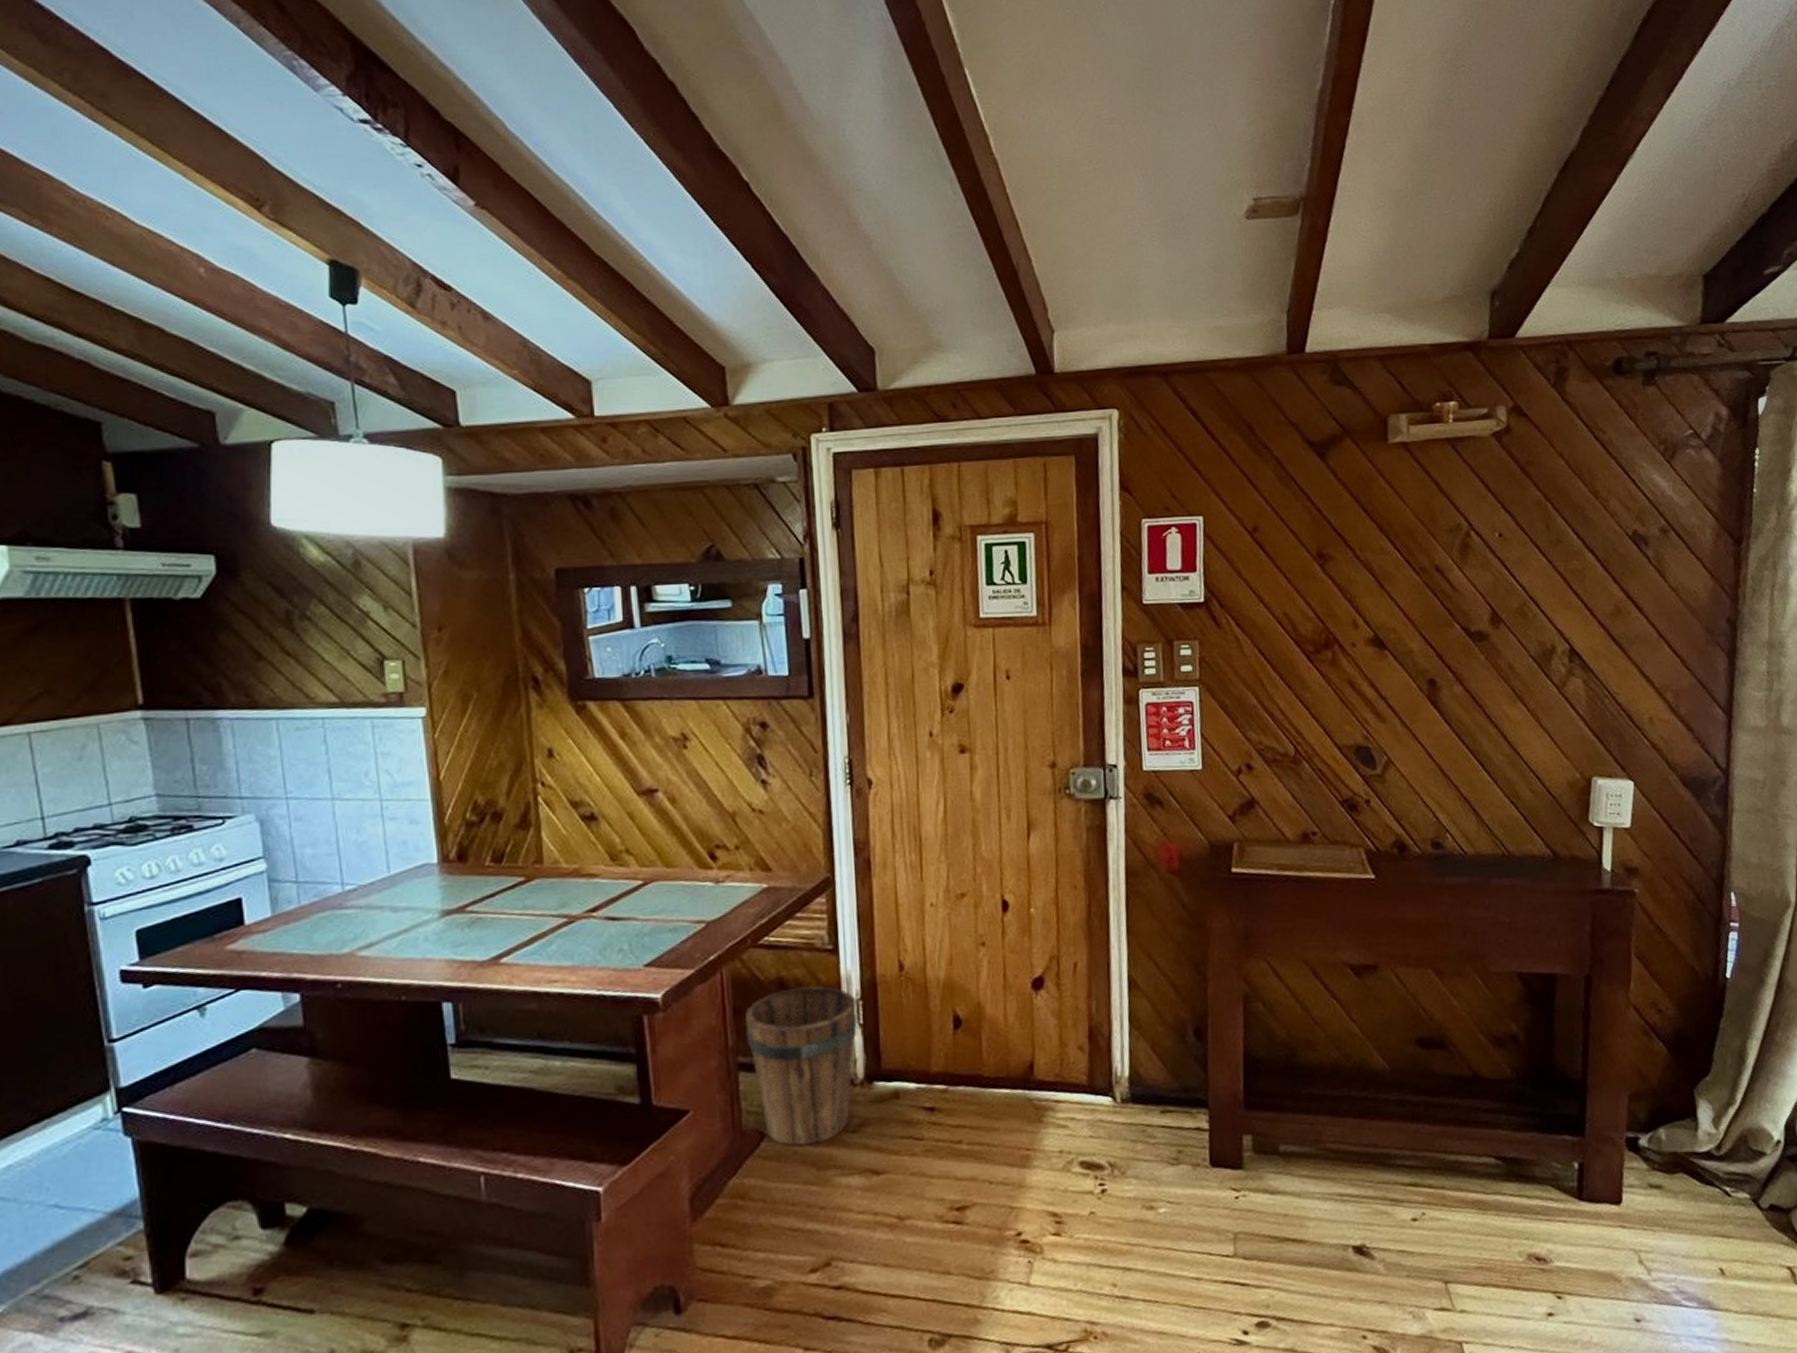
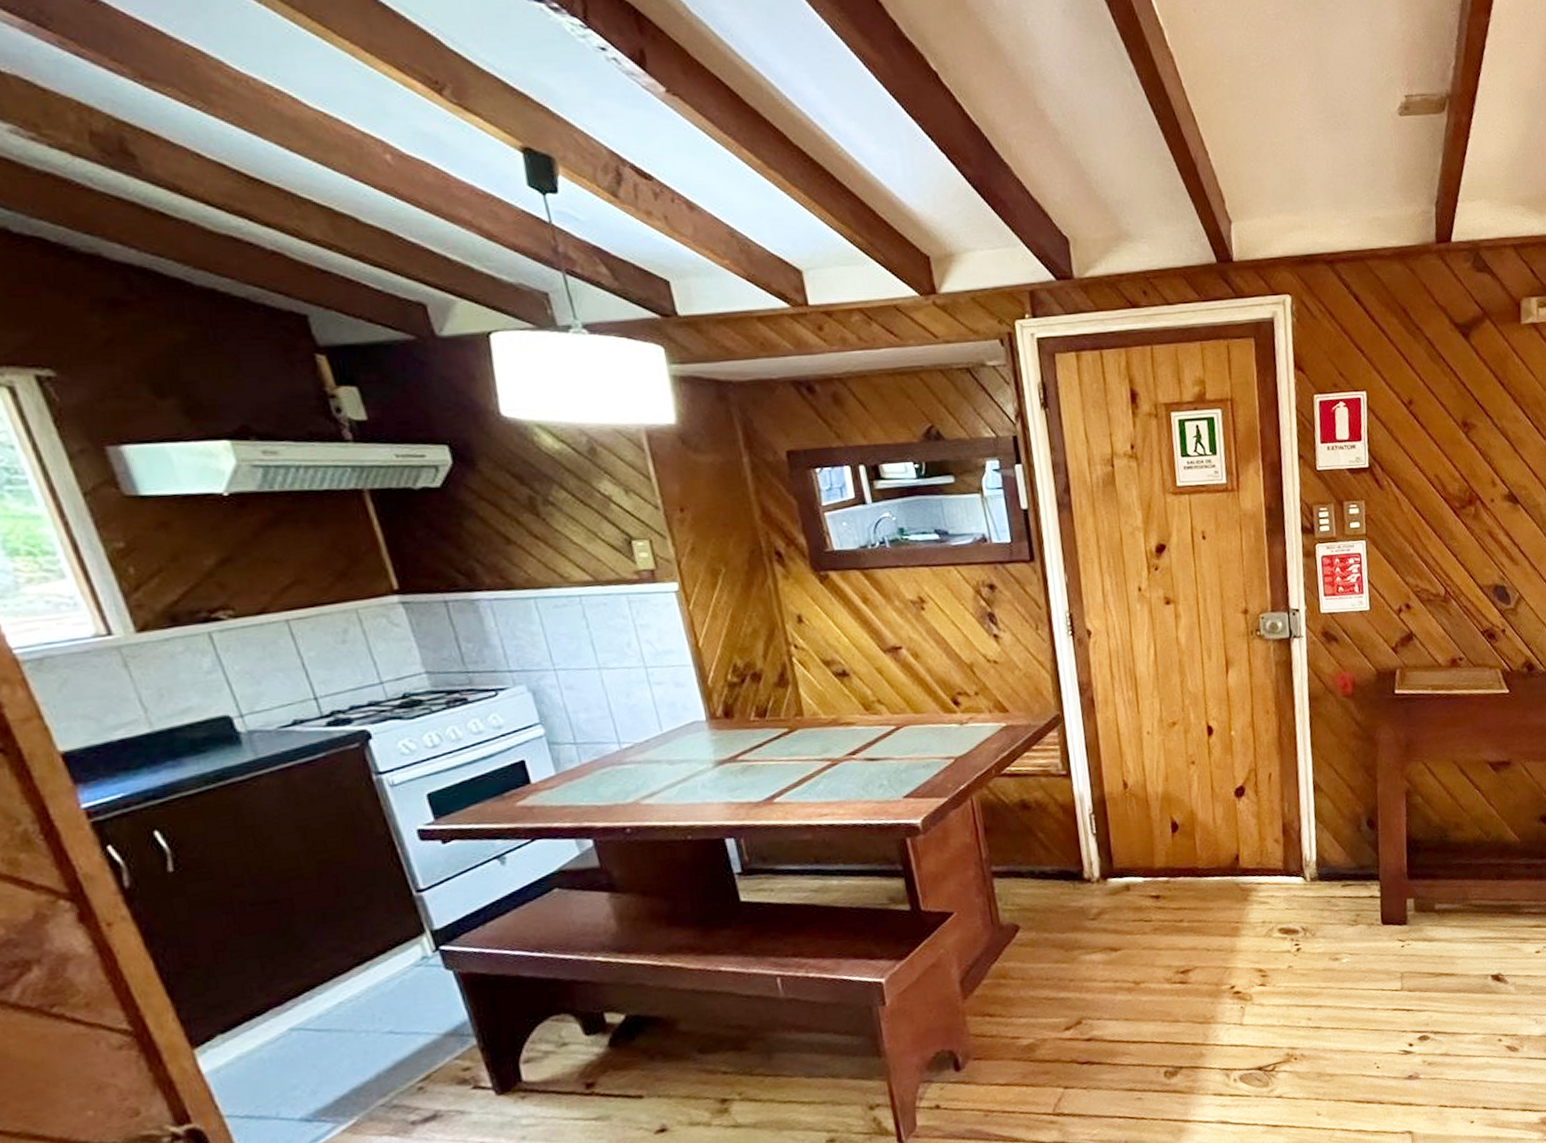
bucket: present [744,985,858,1147] -> none [994,804,1092,934]

